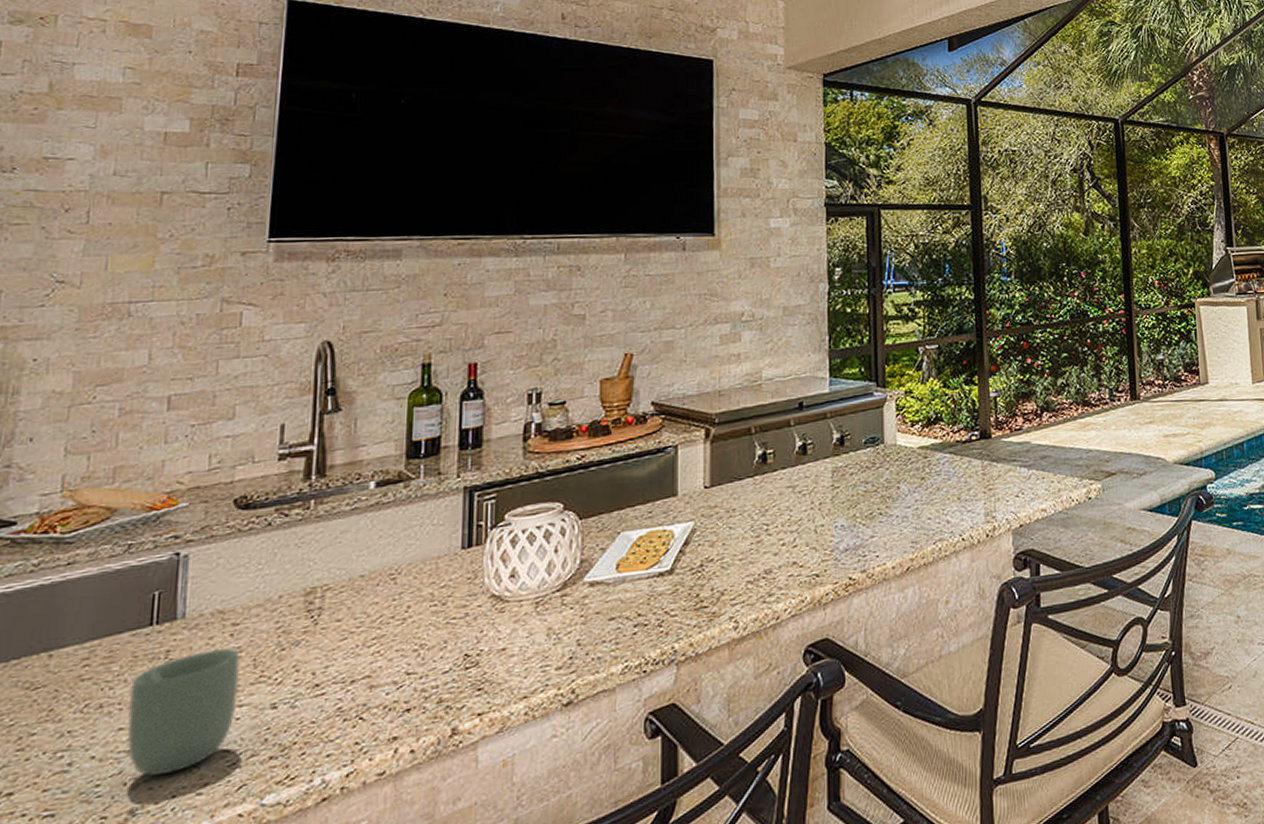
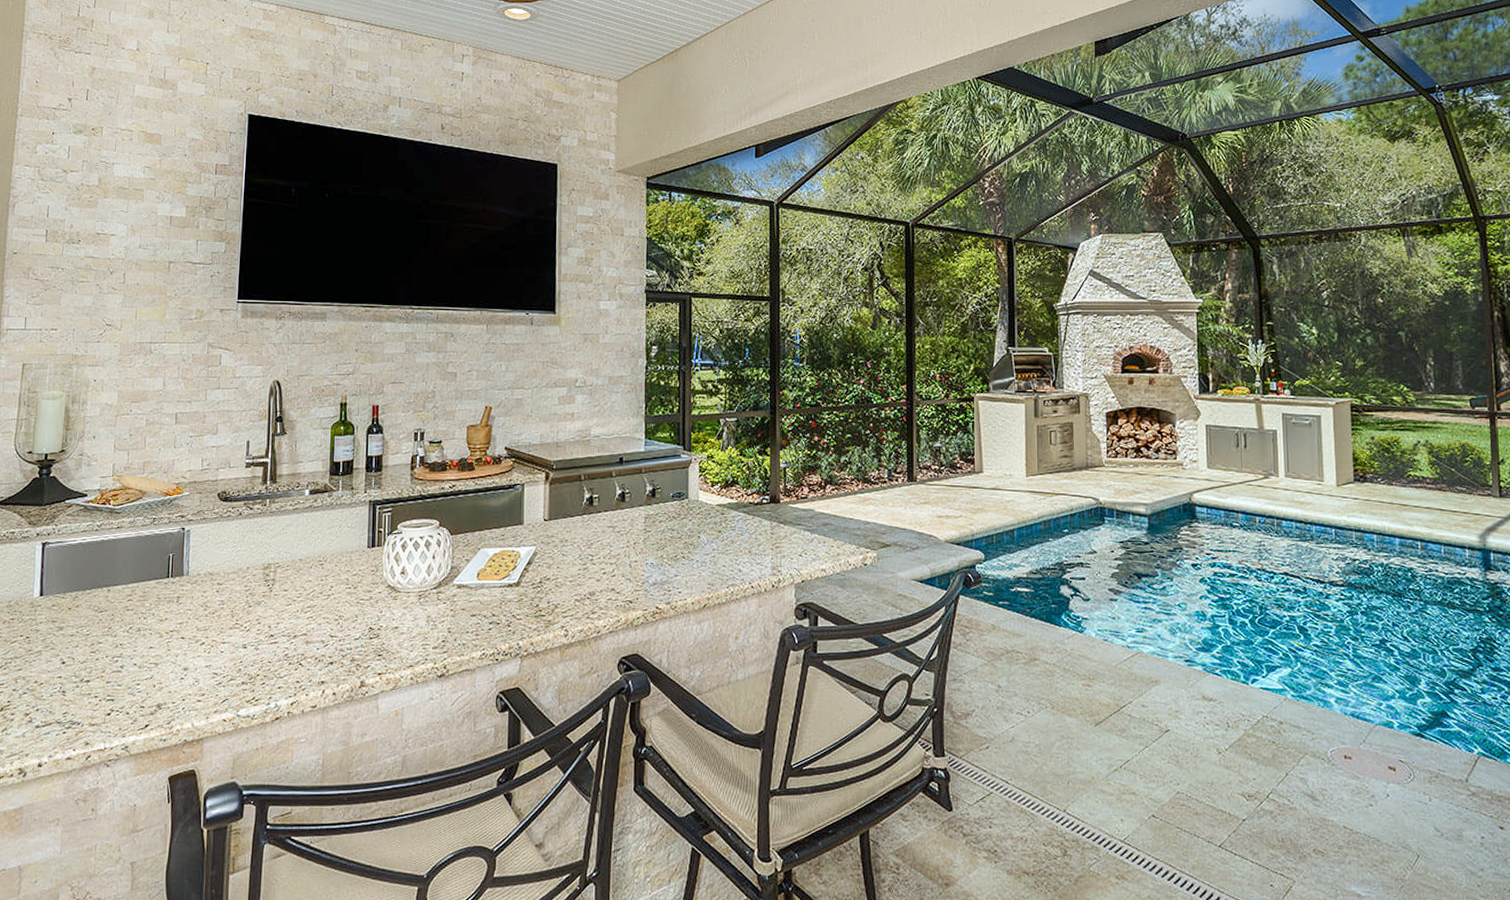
cup: present [127,647,241,776] -> none [155,600,223,683]

